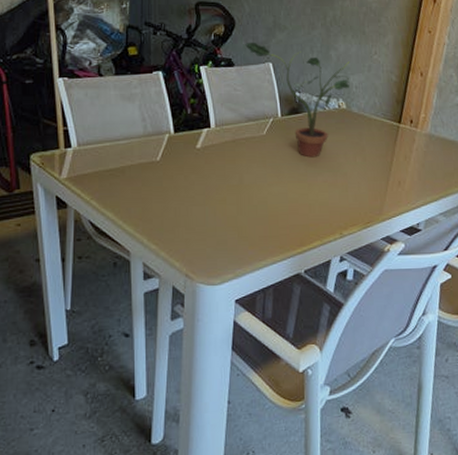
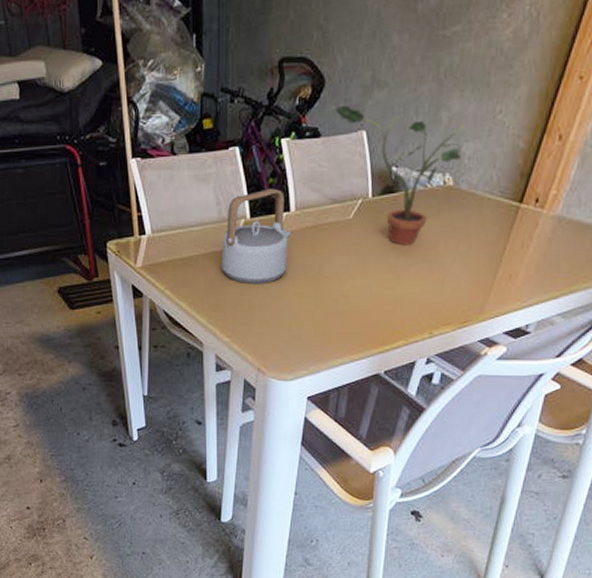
teapot: none [147,107,213,194] -> present [221,188,292,285]

